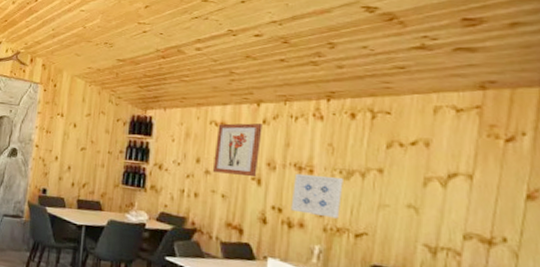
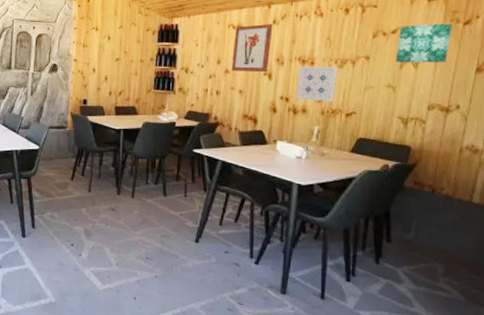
wall art: none [416,137,491,185] -> present [395,23,452,63]

